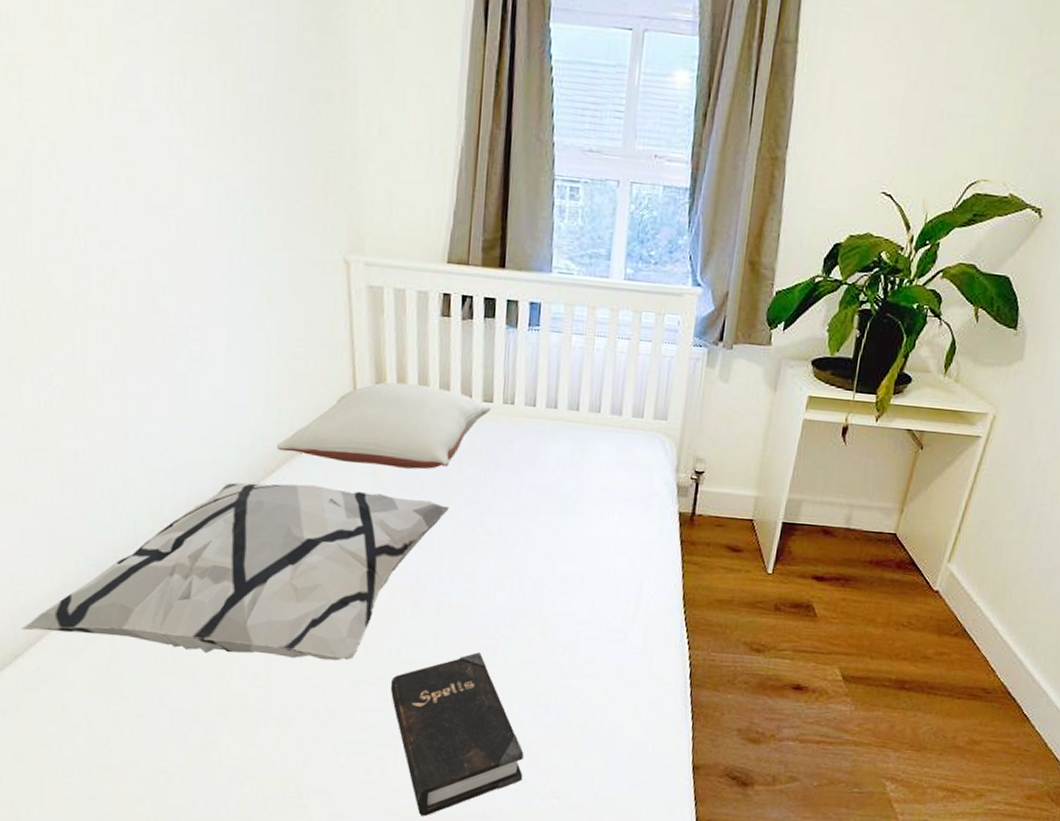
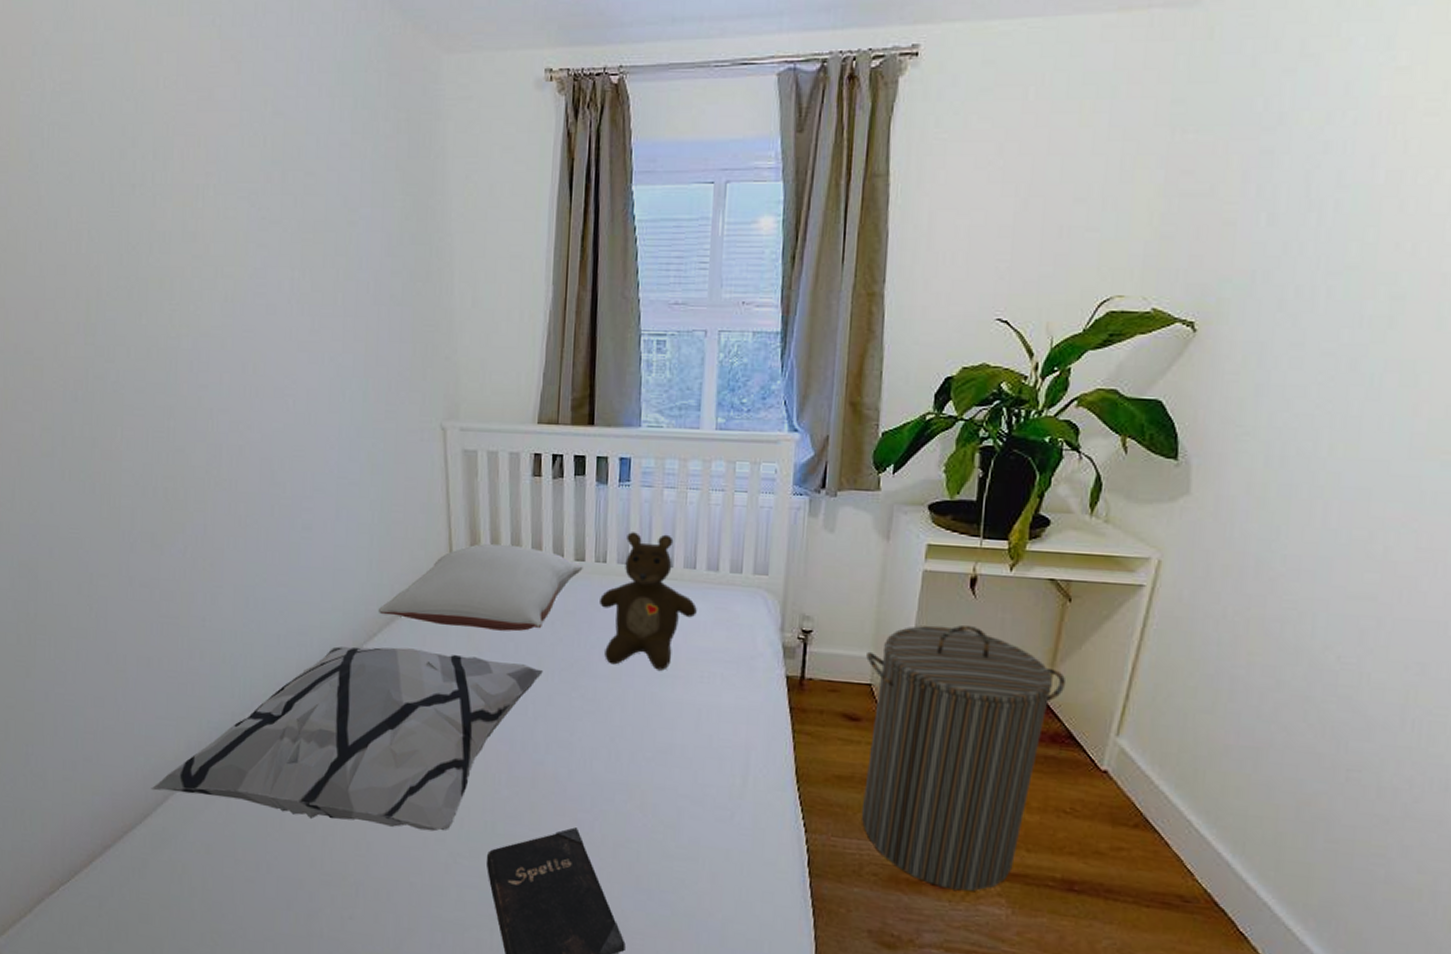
teddy bear: none [507,375,600,507] -> present [600,532,697,671]
laundry hamper: none [737,468,913,693] -> present [861,625,1067,891]

